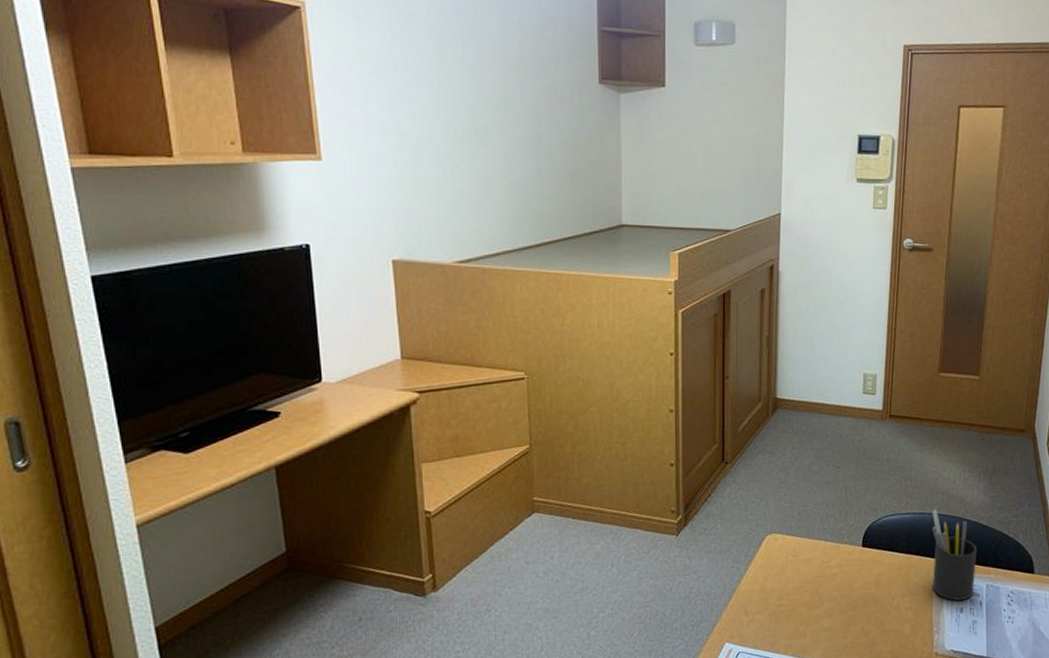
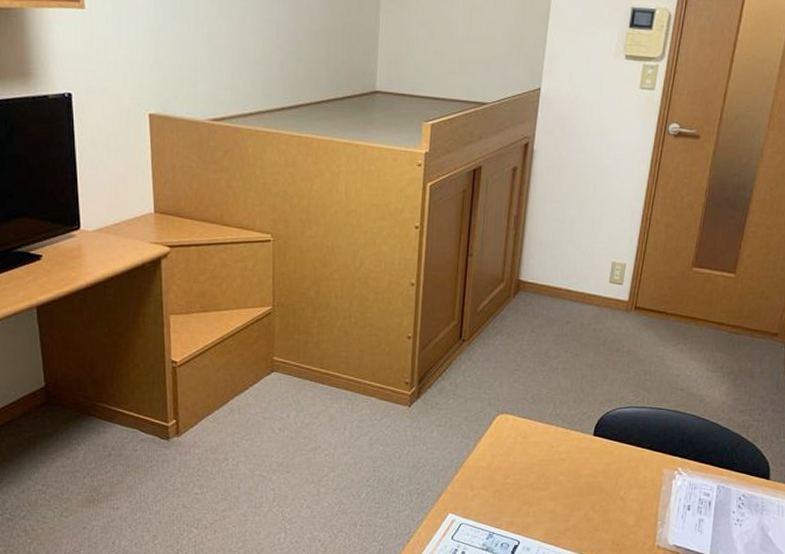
pen holder: present [932,509,977,601] -> none [662,405,712,498]

